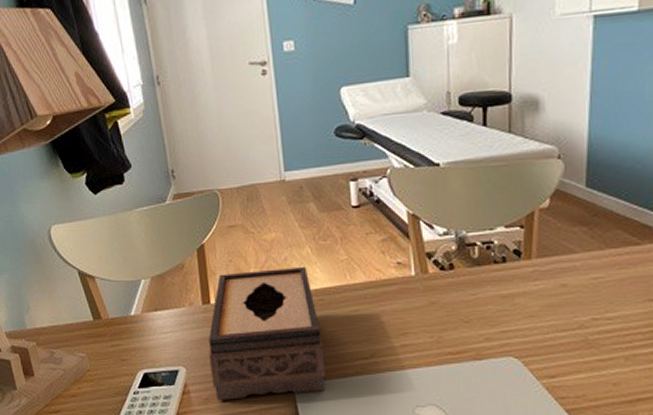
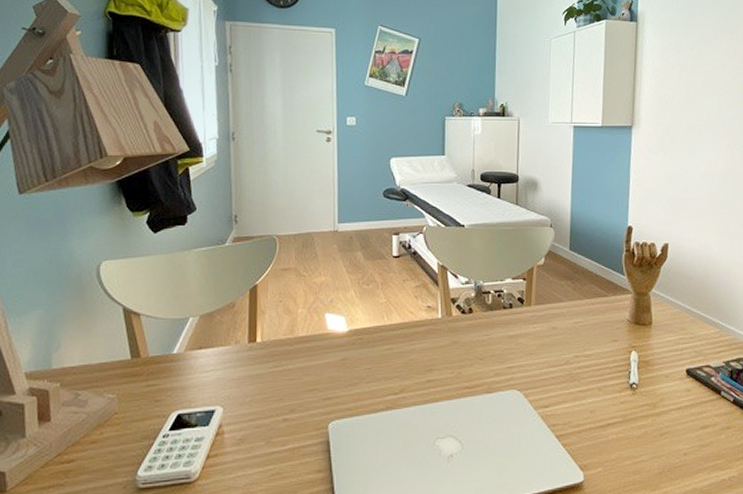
tissue box: present [209,266,326,401] -> none [248,308,359,441]

